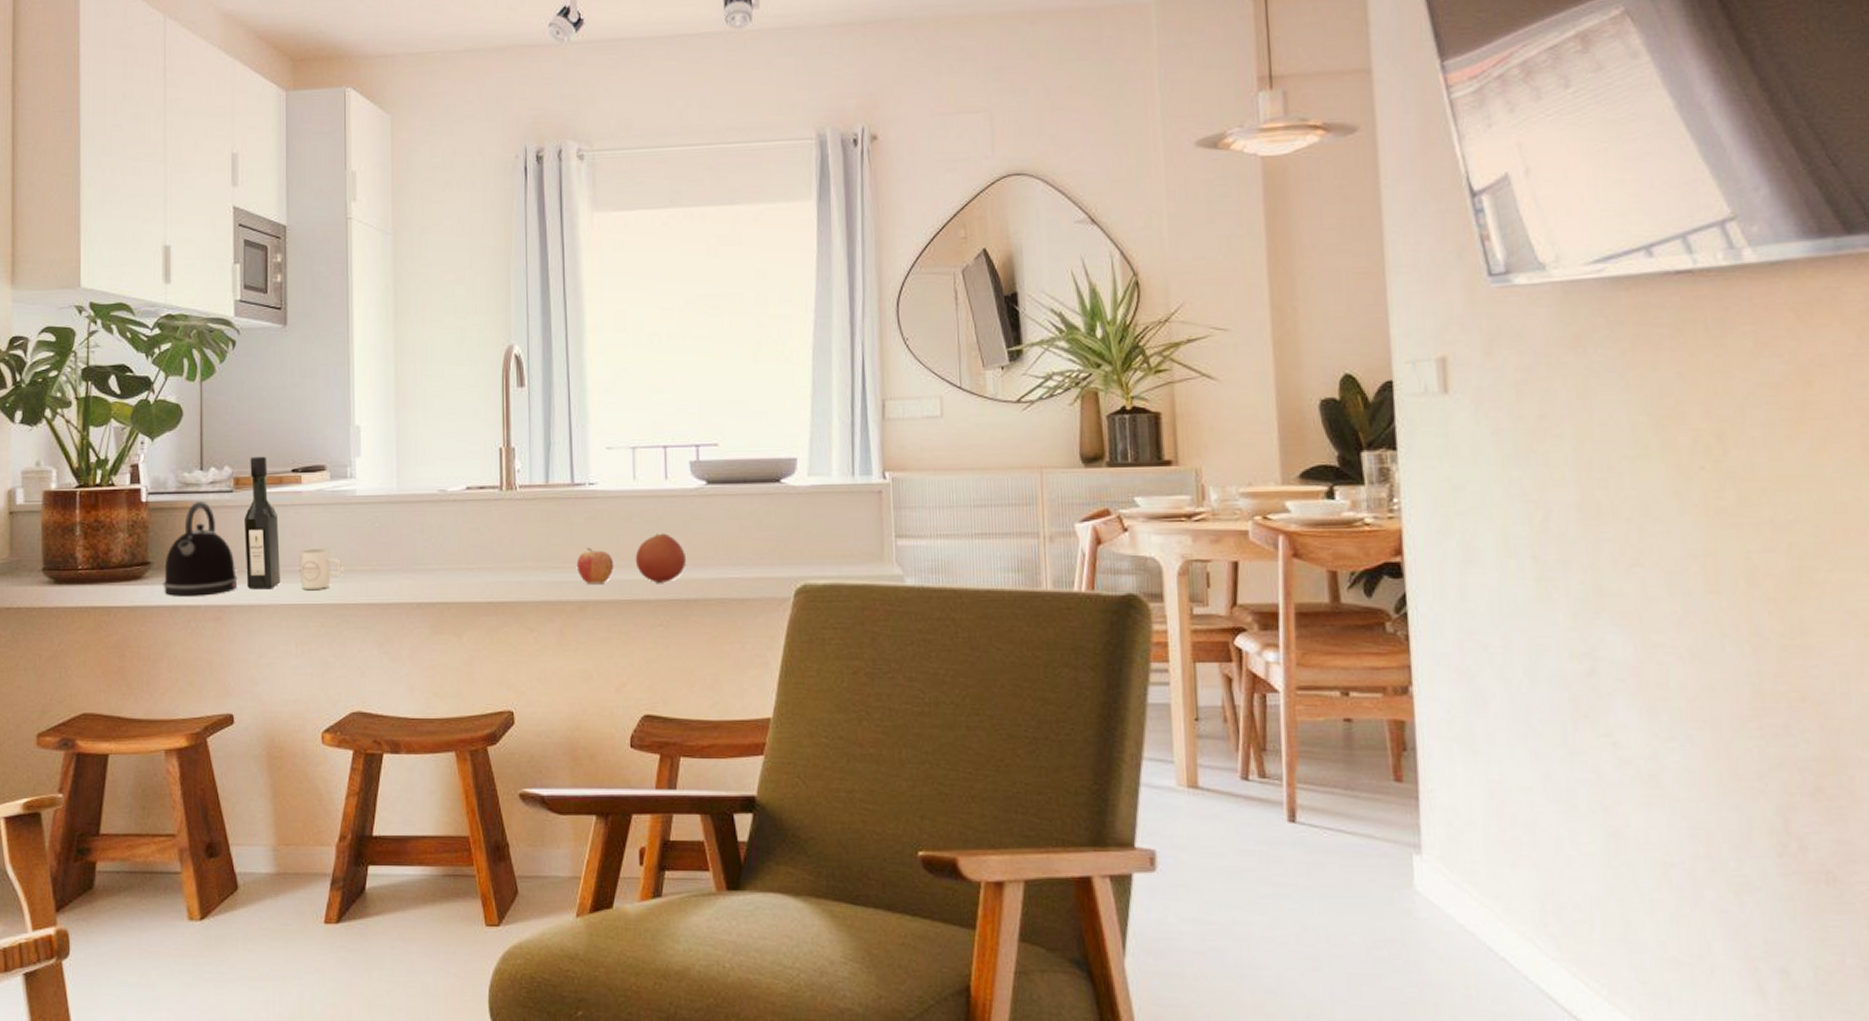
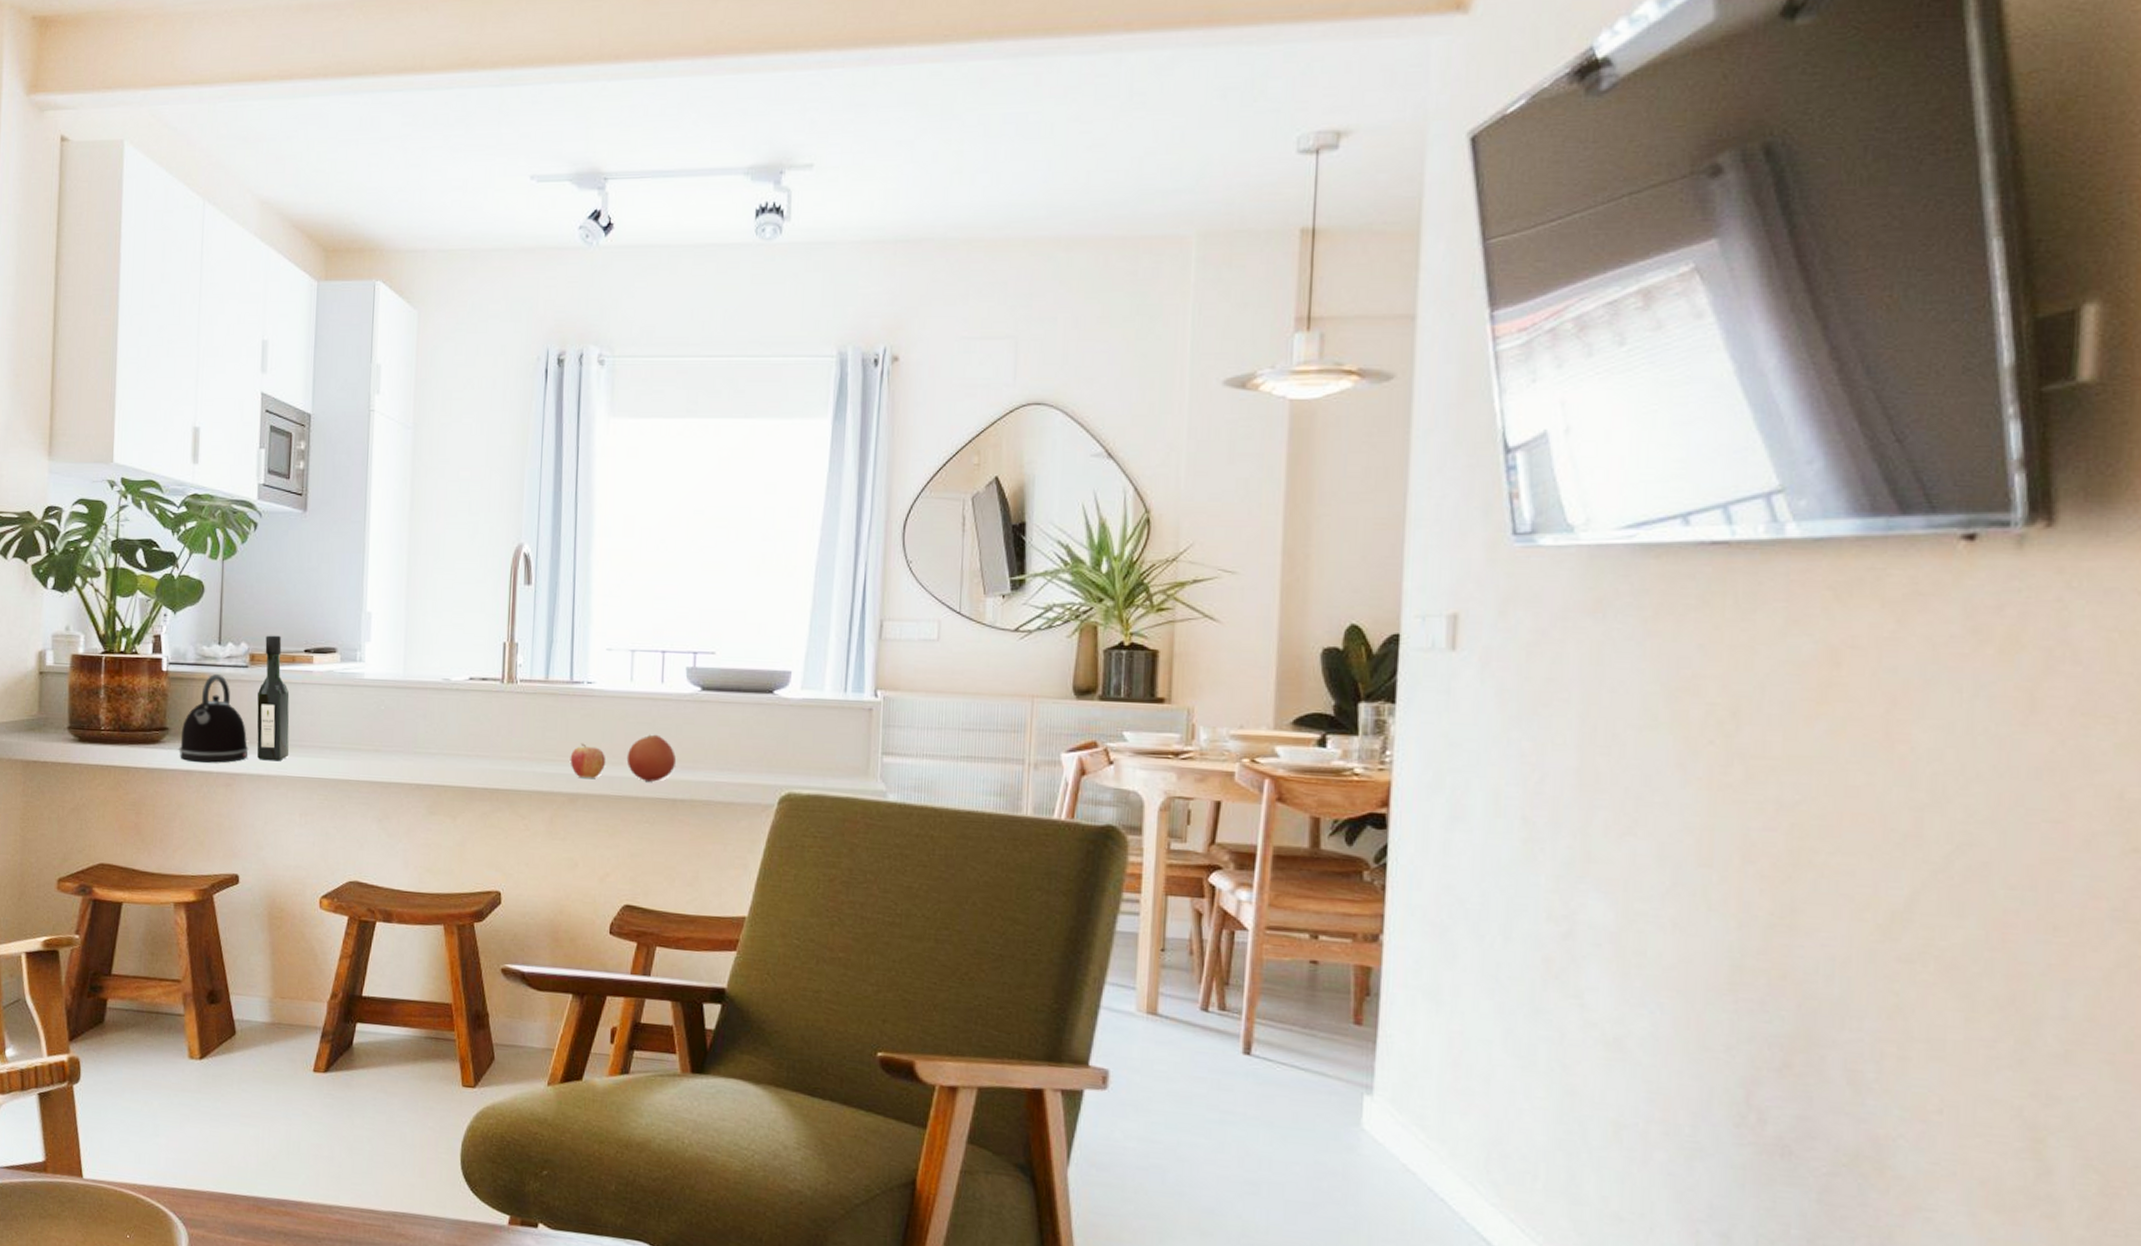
mug: present [299,548,342,589] -> none [306,725,347,765]

